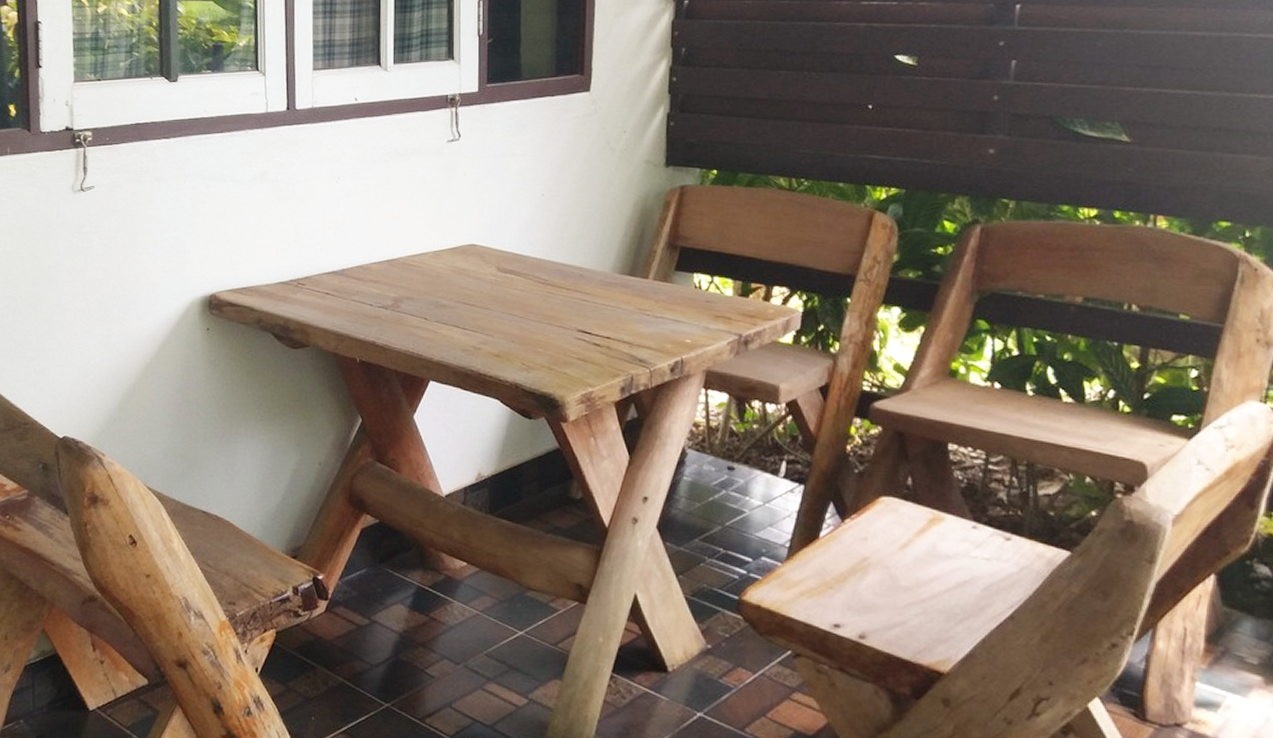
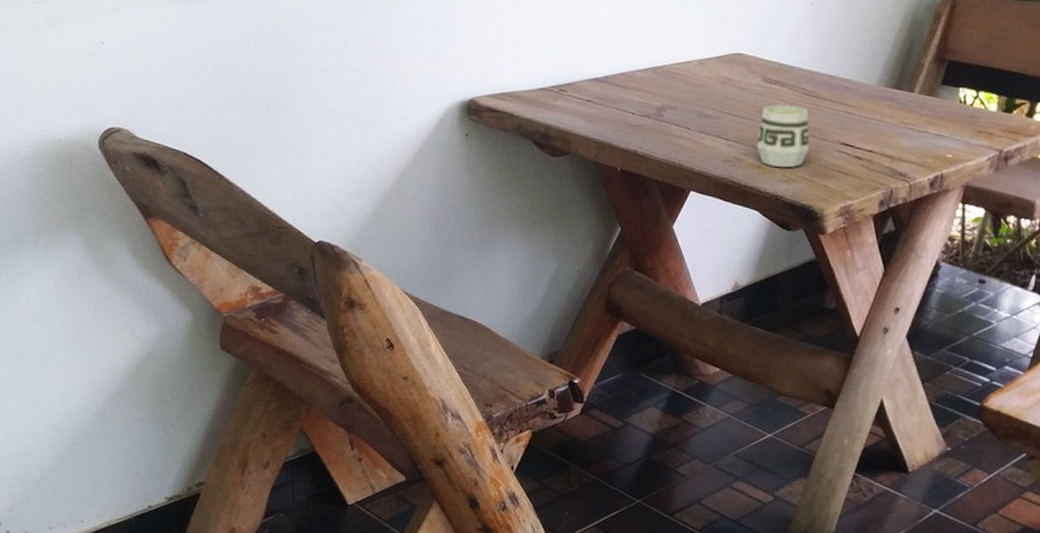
cup: none [494,294,546,356] -> present [756,105,810,168]

